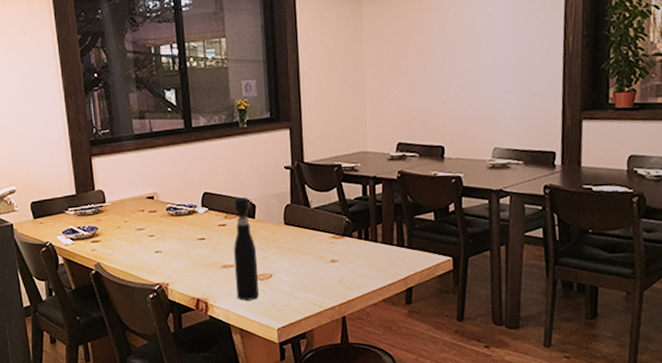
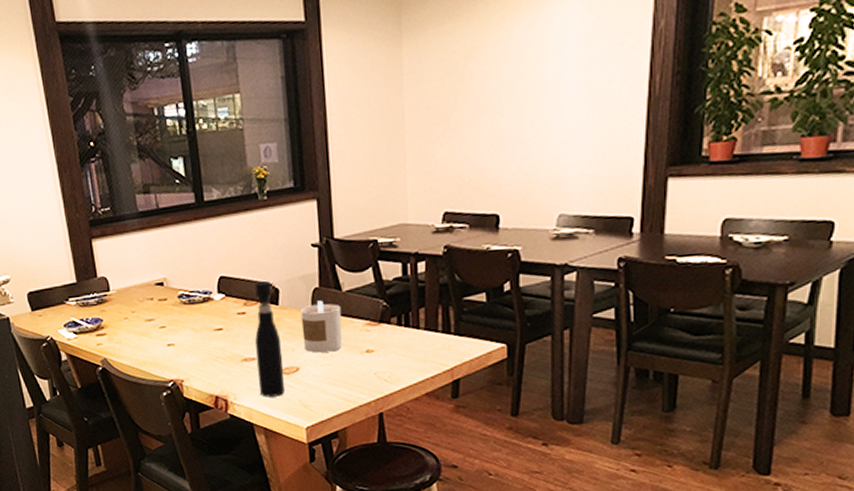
candle: none [274,215,311,262] -> present [300,300,343,353]

